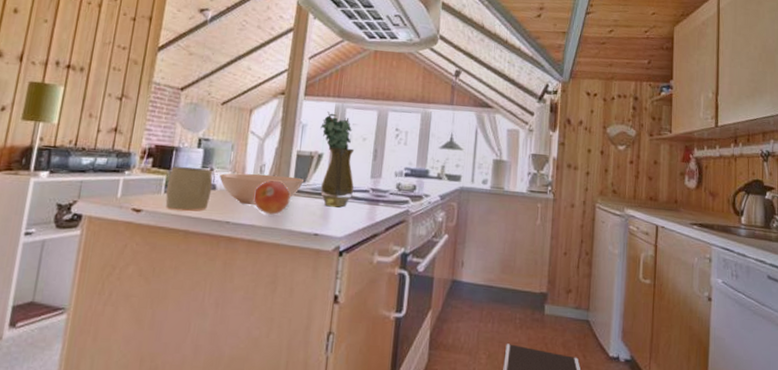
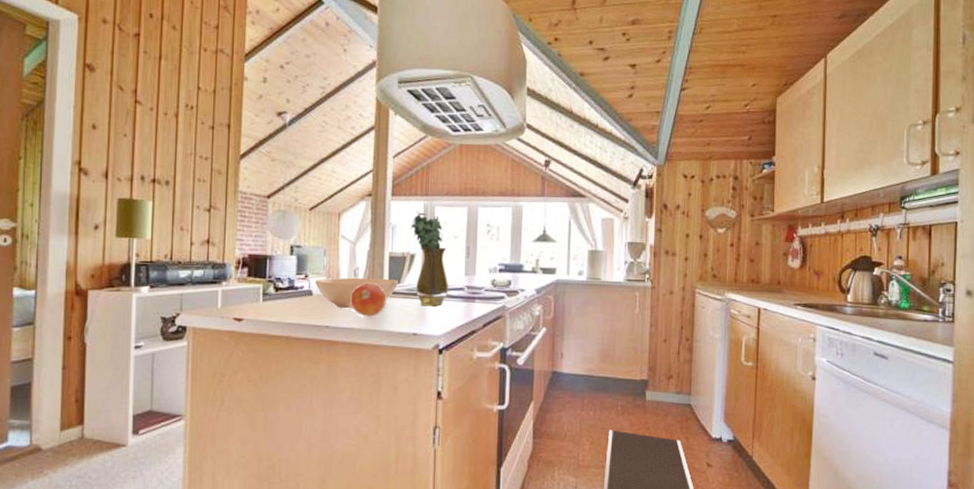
mug: present [165,167,213,212] -> none [264,274,309,319]

